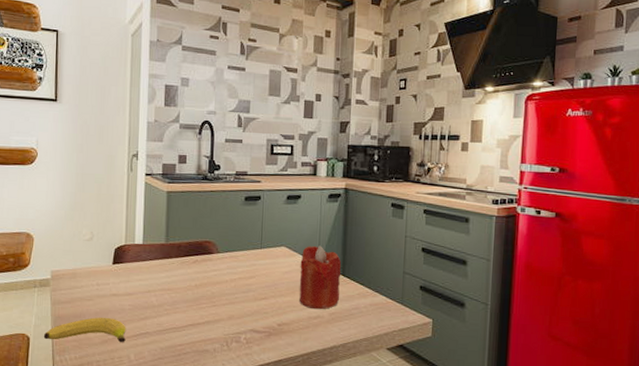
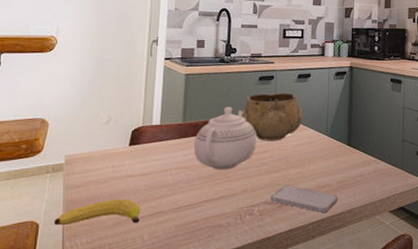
teapot: none [177,227,243,294] -> present [193,106,257,170]
decorative bowl: none [227,215,293,267] -> present [242,92,303,141]
smartphone: none [258,313,330,345] -> present [271,185,338,212]
candle: present [299,245,341,309] -> none [309,119,348,178]

